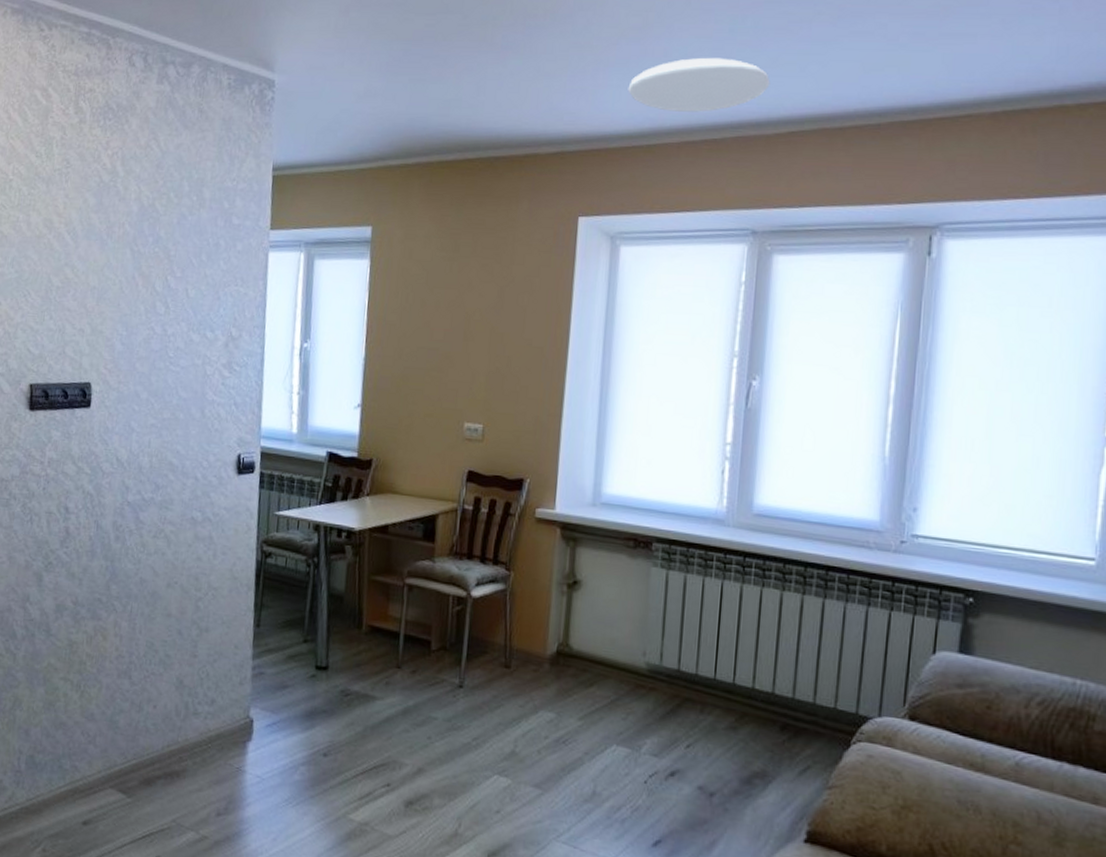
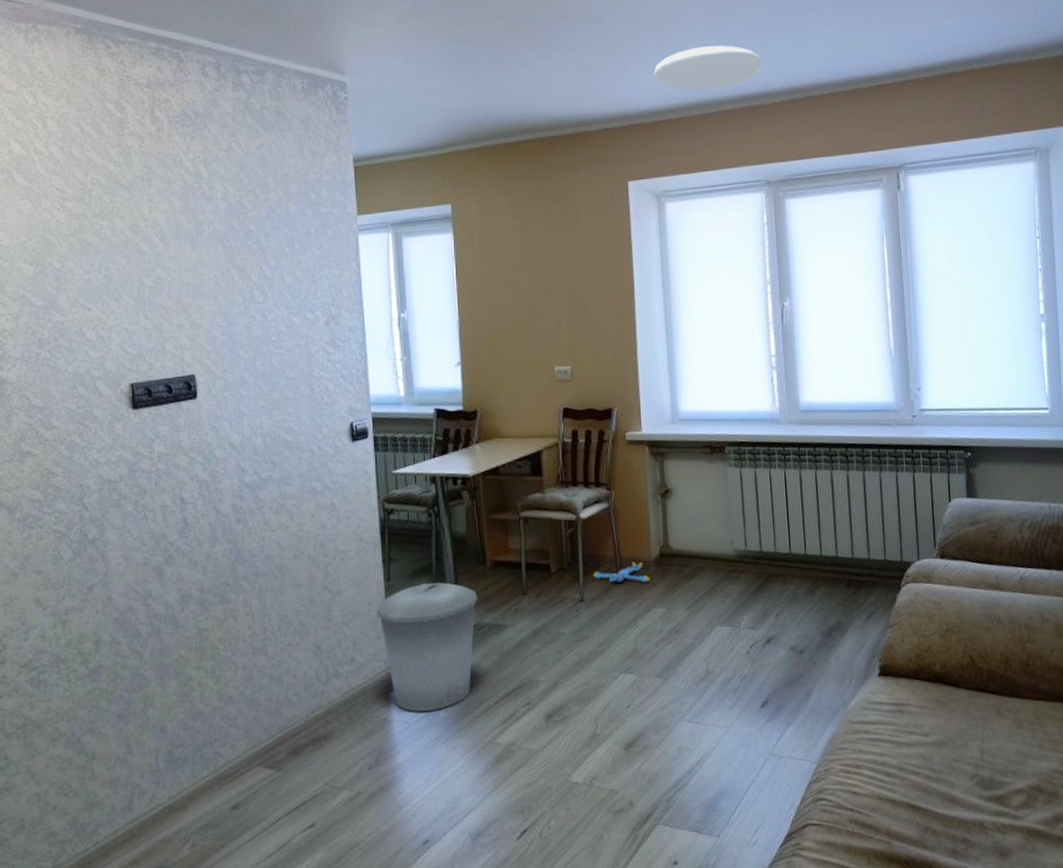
trash can: none [241,636,349,771] -> present [376,582,478,712]
plush toy: none [478,654,542,680] -> present [593,561,650,582]

